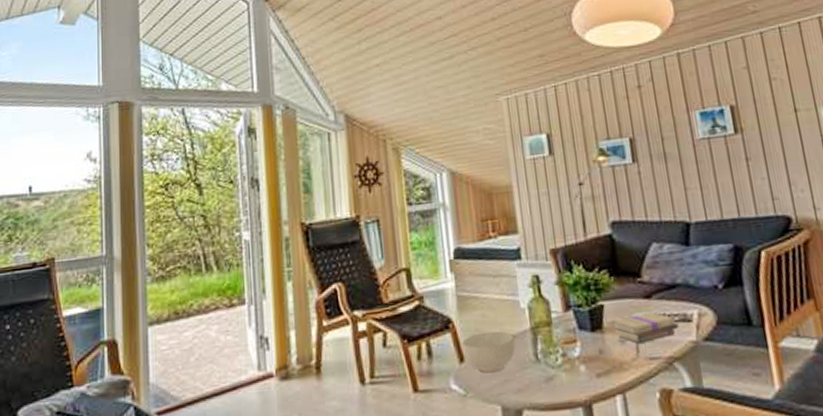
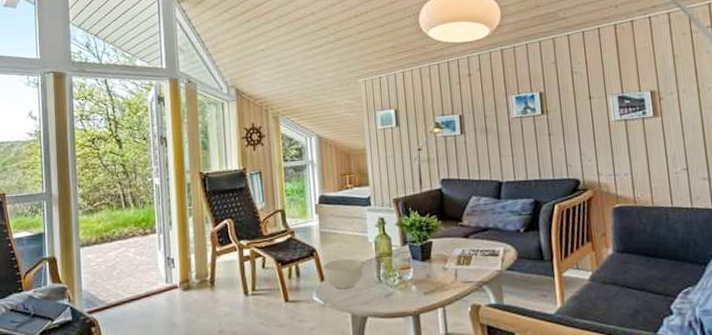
books: present [613,311,679,344] -> none [439,248,488,271]

